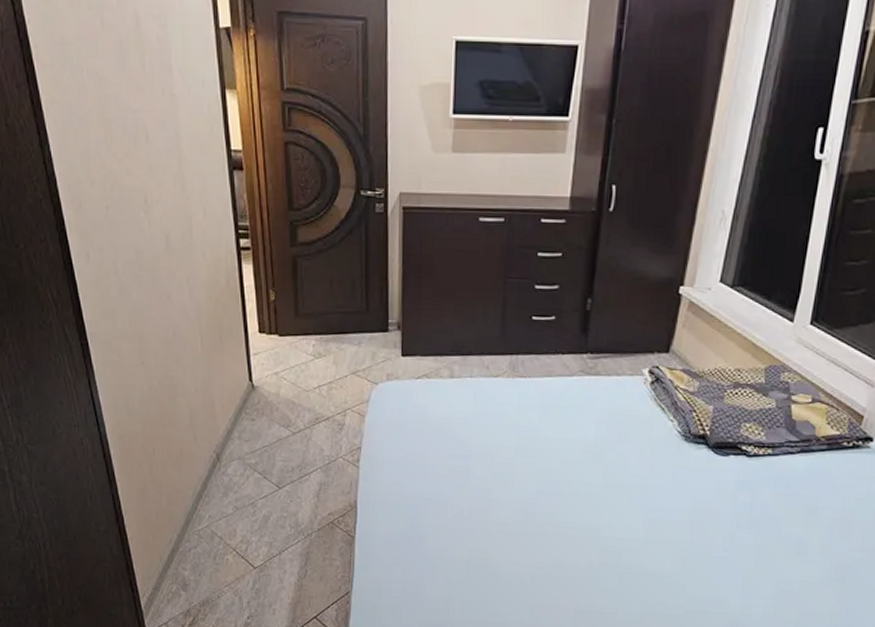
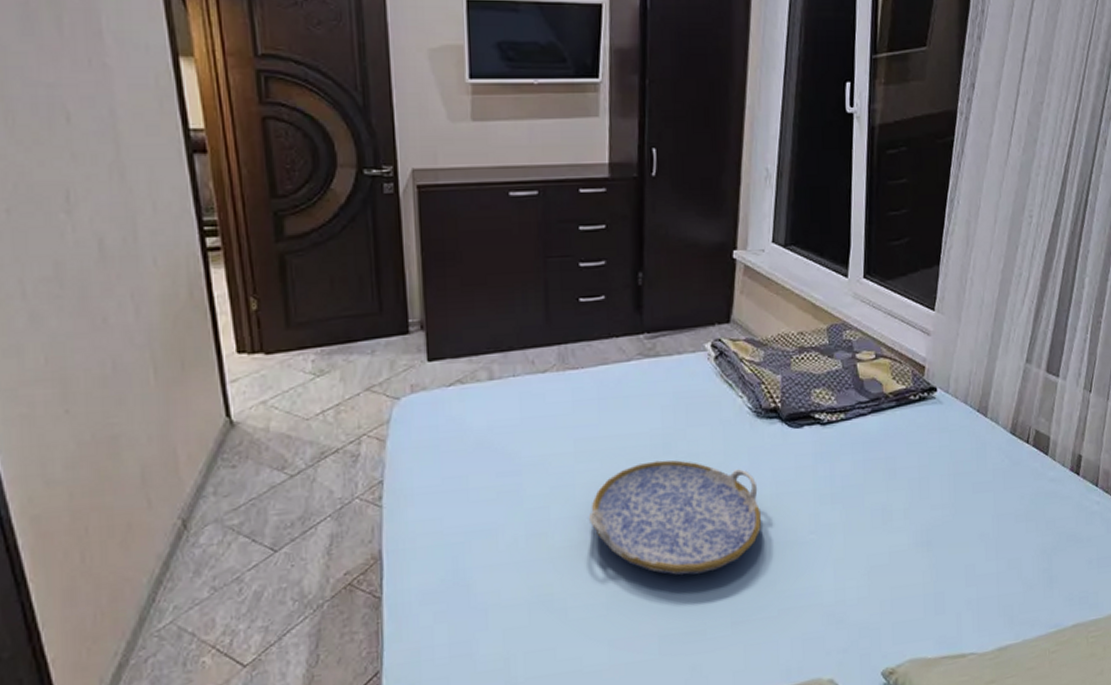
serving tray: none [524,465,679,567] -> present [589,460,762,575]

